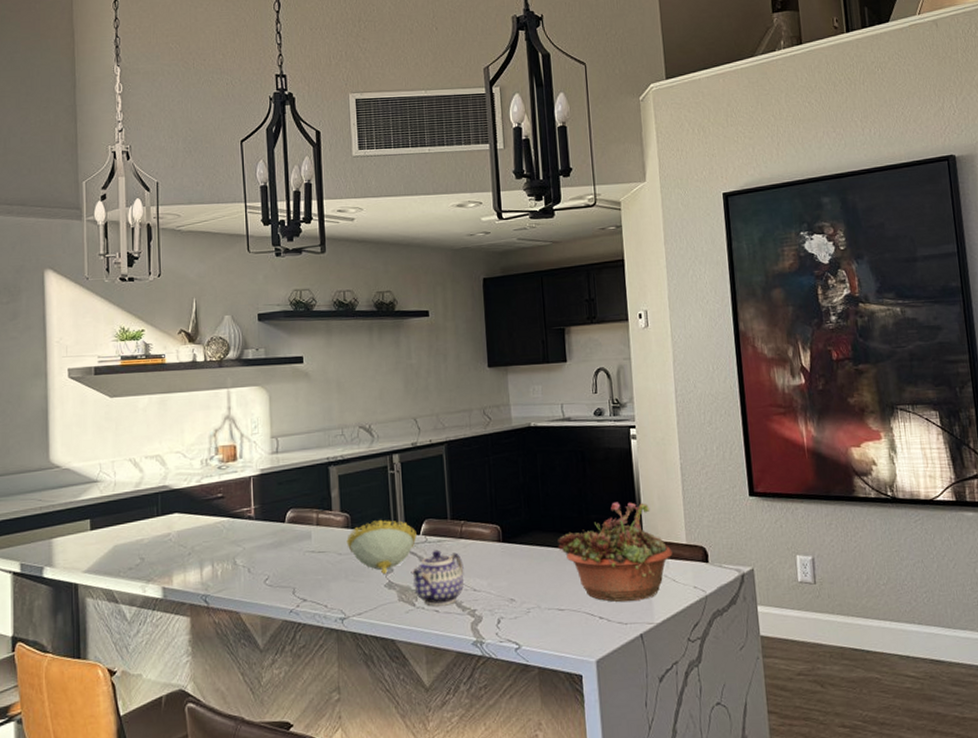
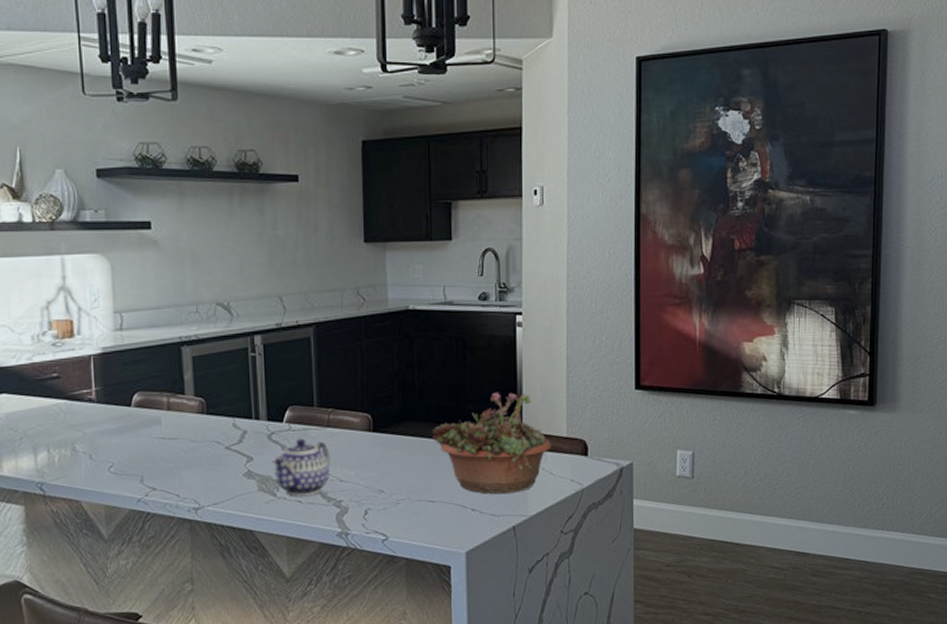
decorative bowl: present [346,519,417,574] -> none [201,405,280,462]

